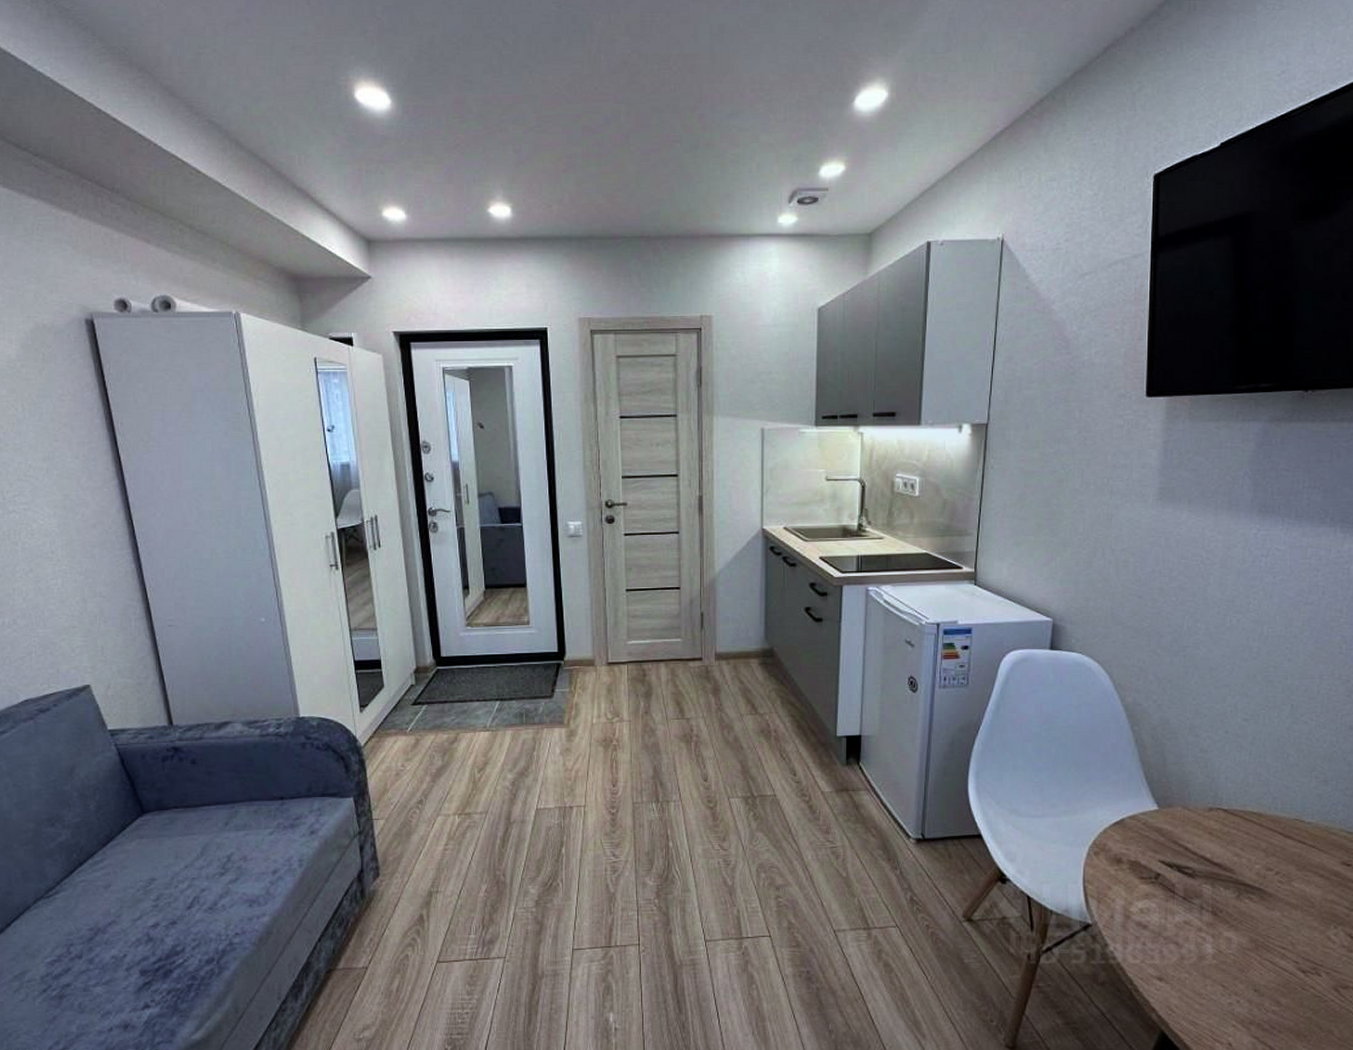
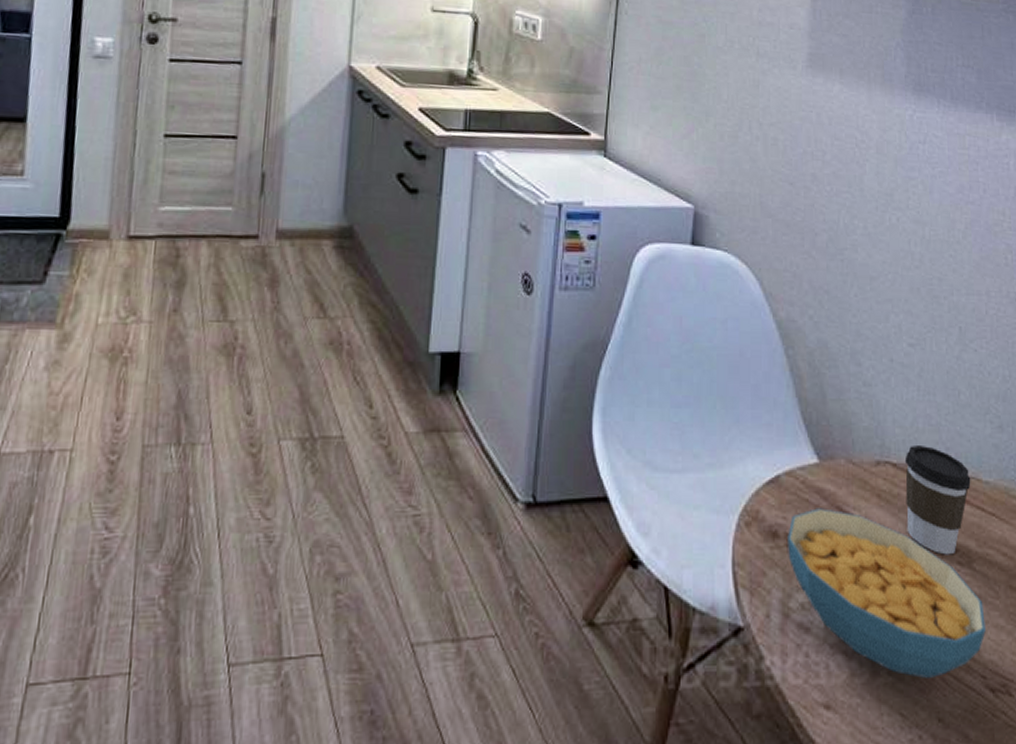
cereal bowl: none [1130,842,1300,963] -> present [788,508,986,680]
coffee cup: none [1234,795,1295,876] -> present [904,444,971,555]

